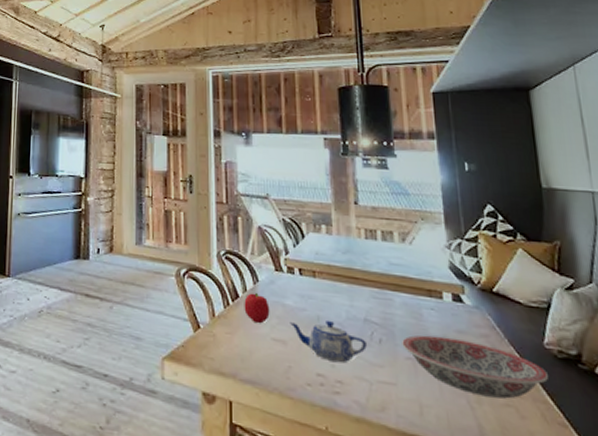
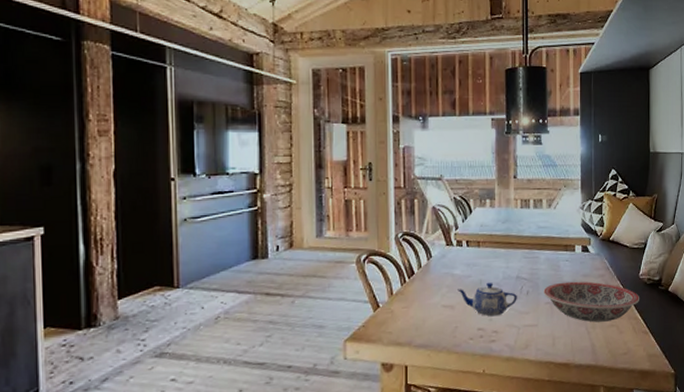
fruit: present [244,292,270,324] -> none [419,267,441,295]

